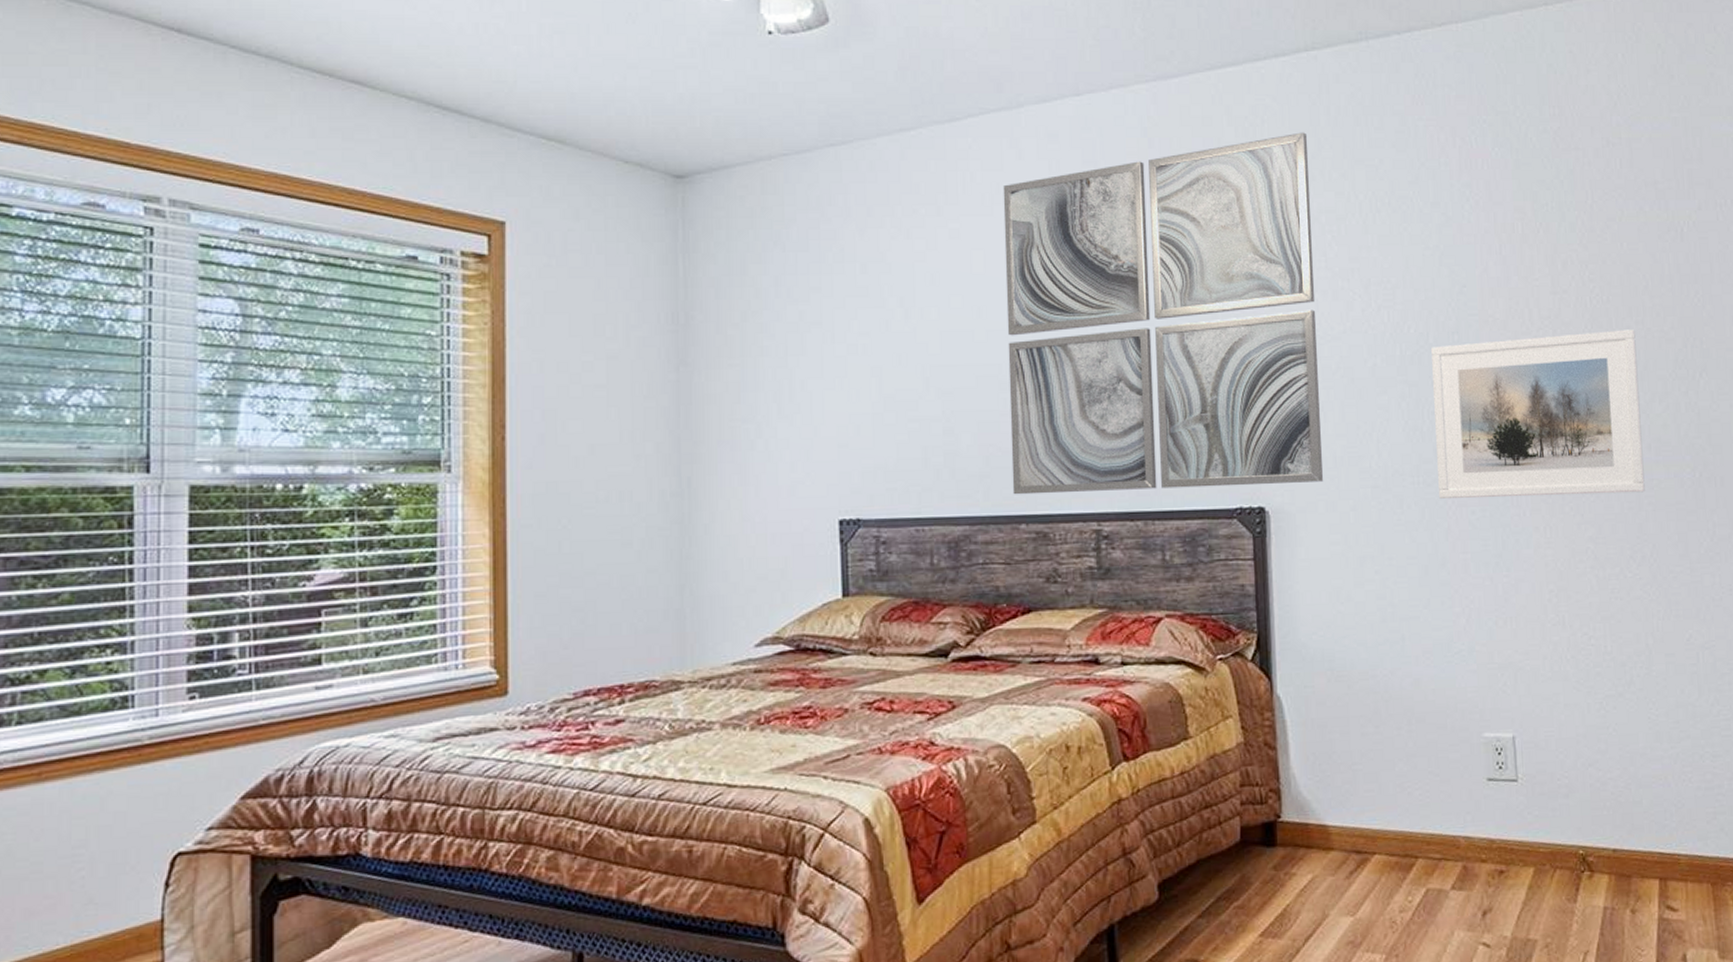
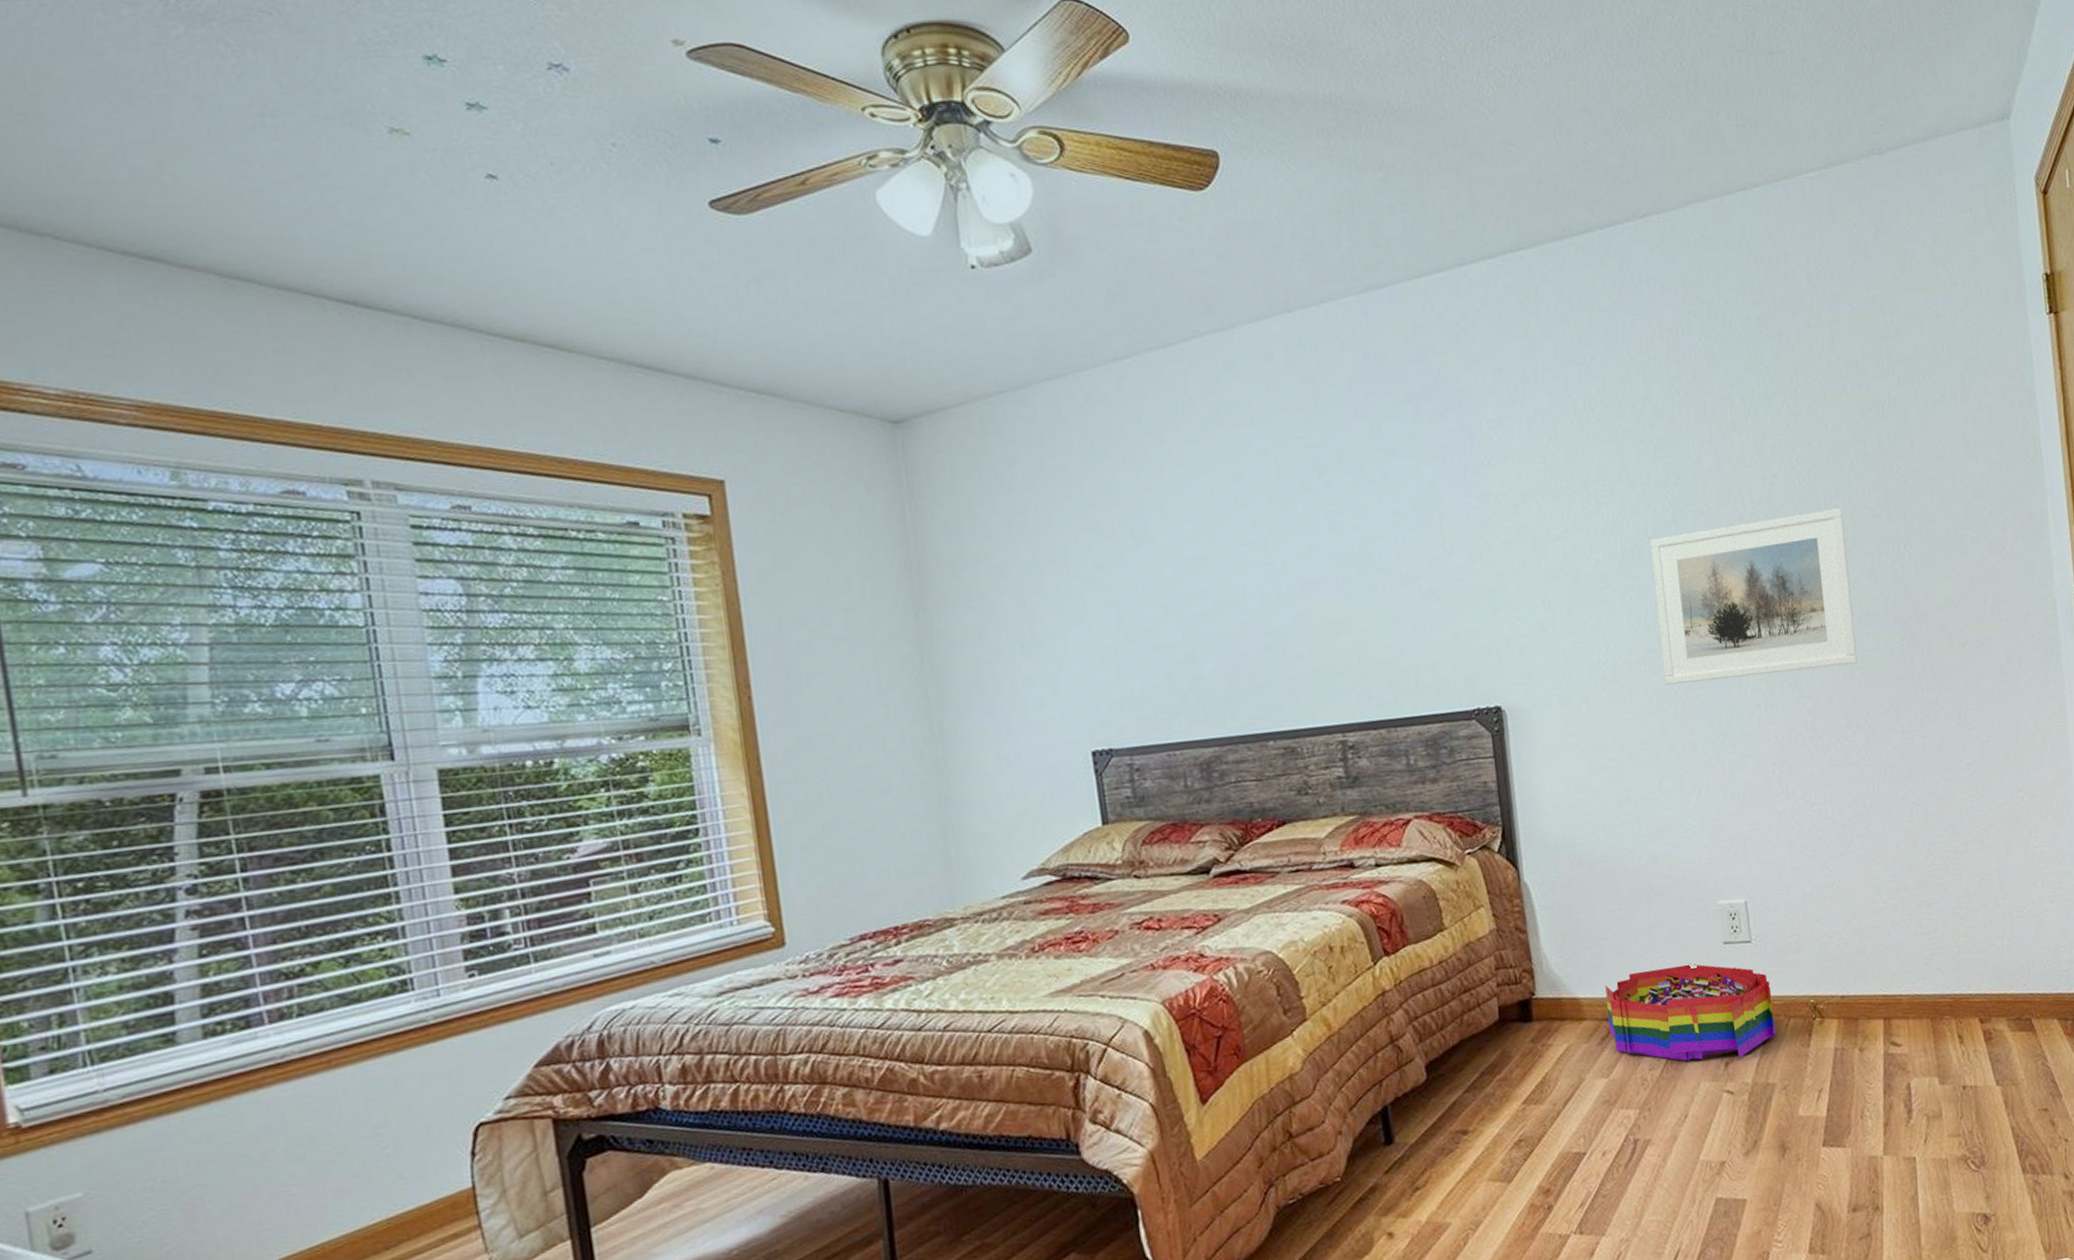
wall art: present [1003,132,1323,495] -> none [1222,335,1555,714]
storage bin: none [1357,799,1541,908] -> present [1605,963,1777,1062]

